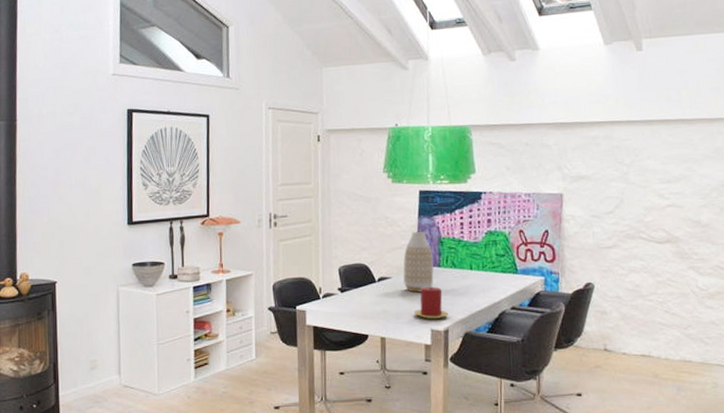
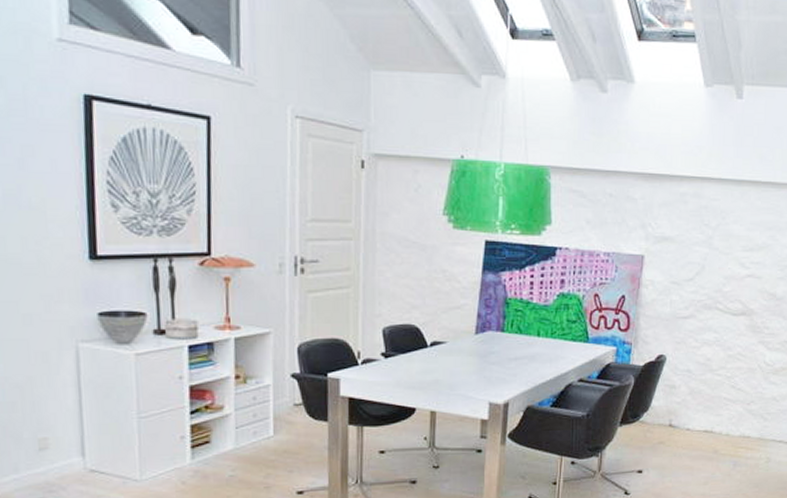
vase: present [403,231,434,293] -> none [461,289,496,361]
candle: present [413,287,449,320] -> none [470,354,510,392]

